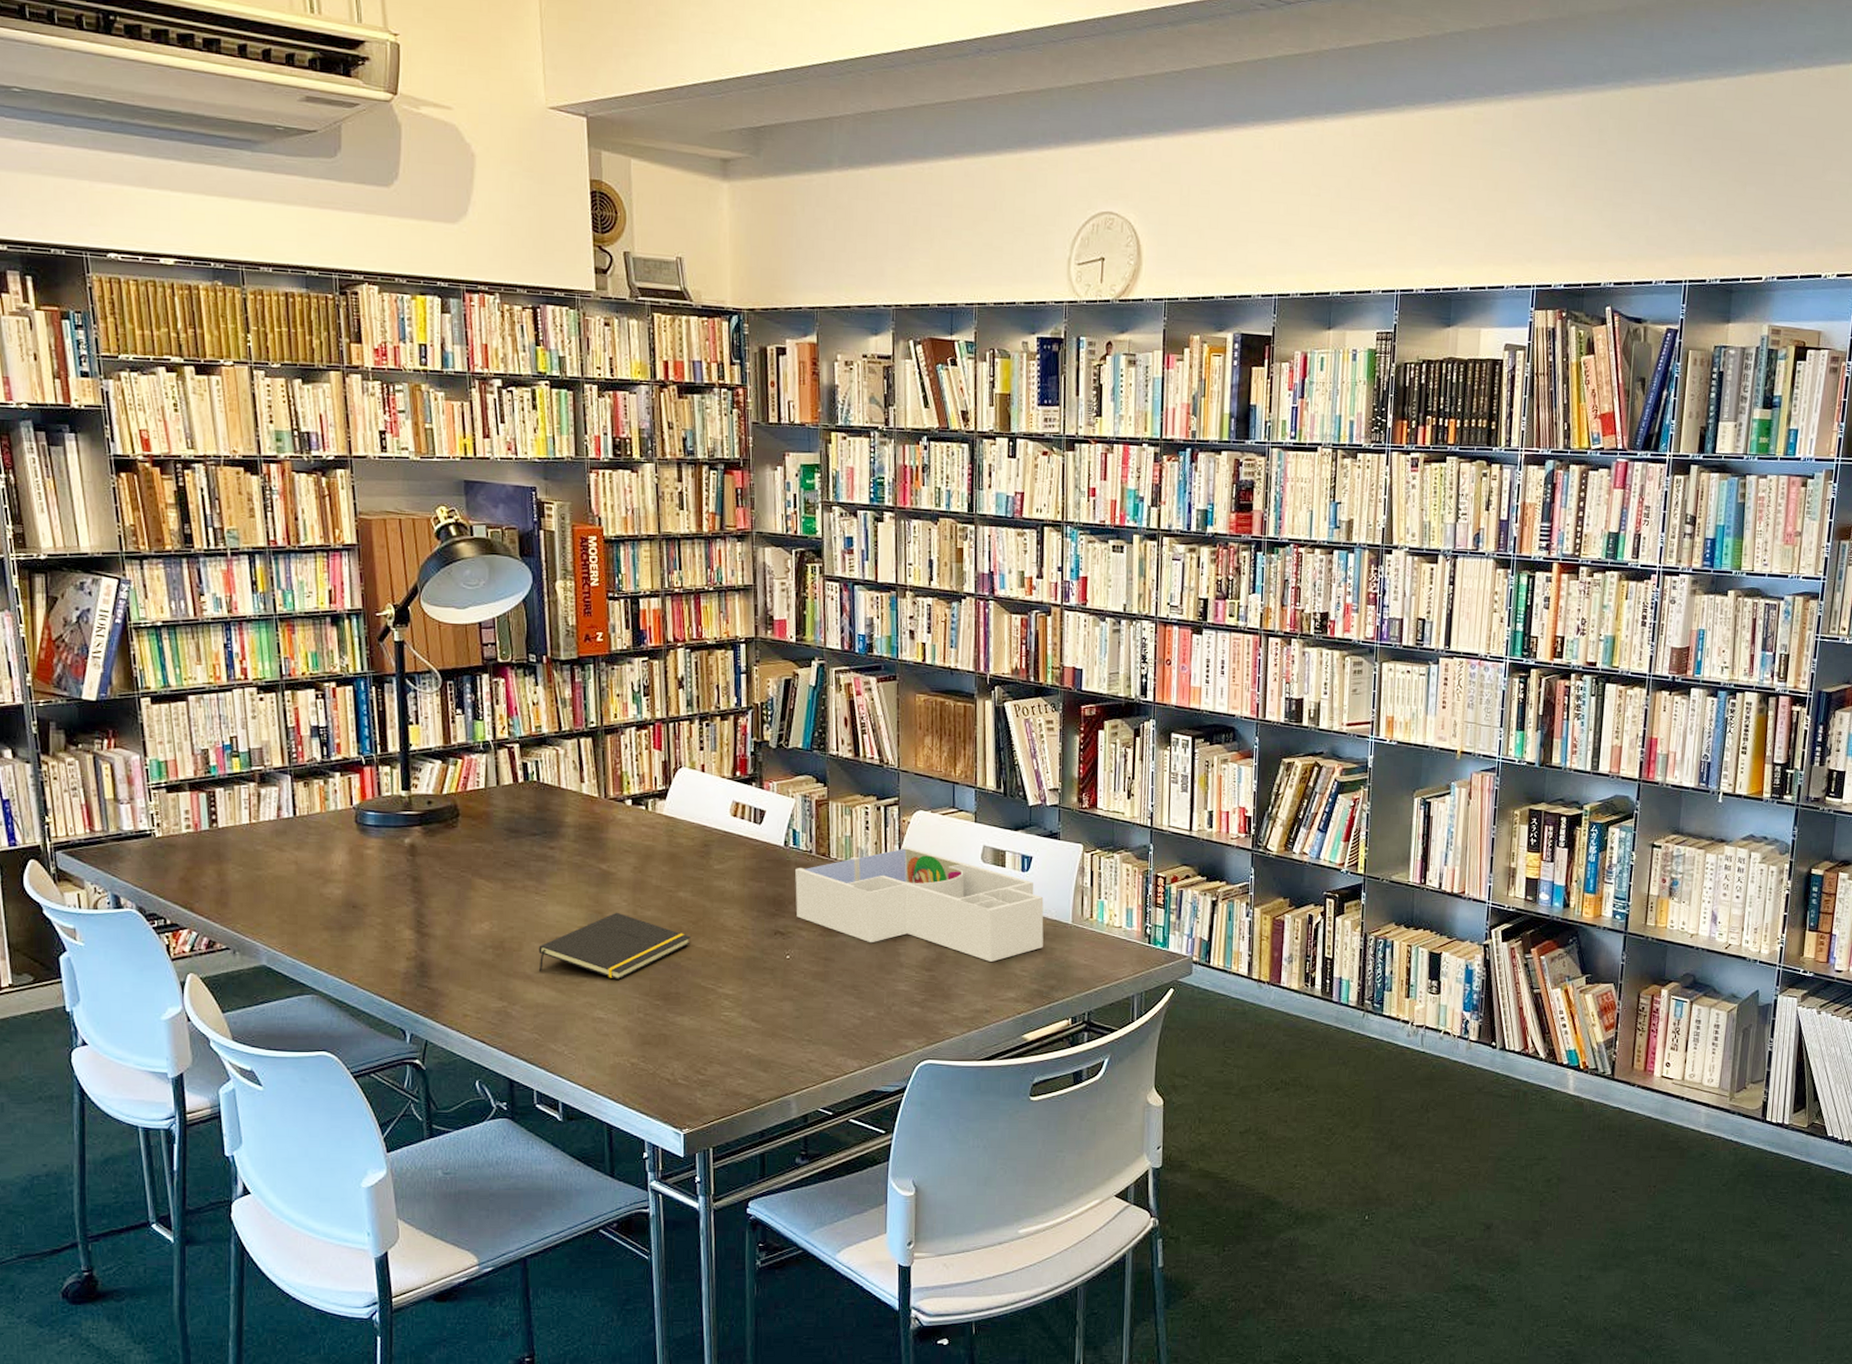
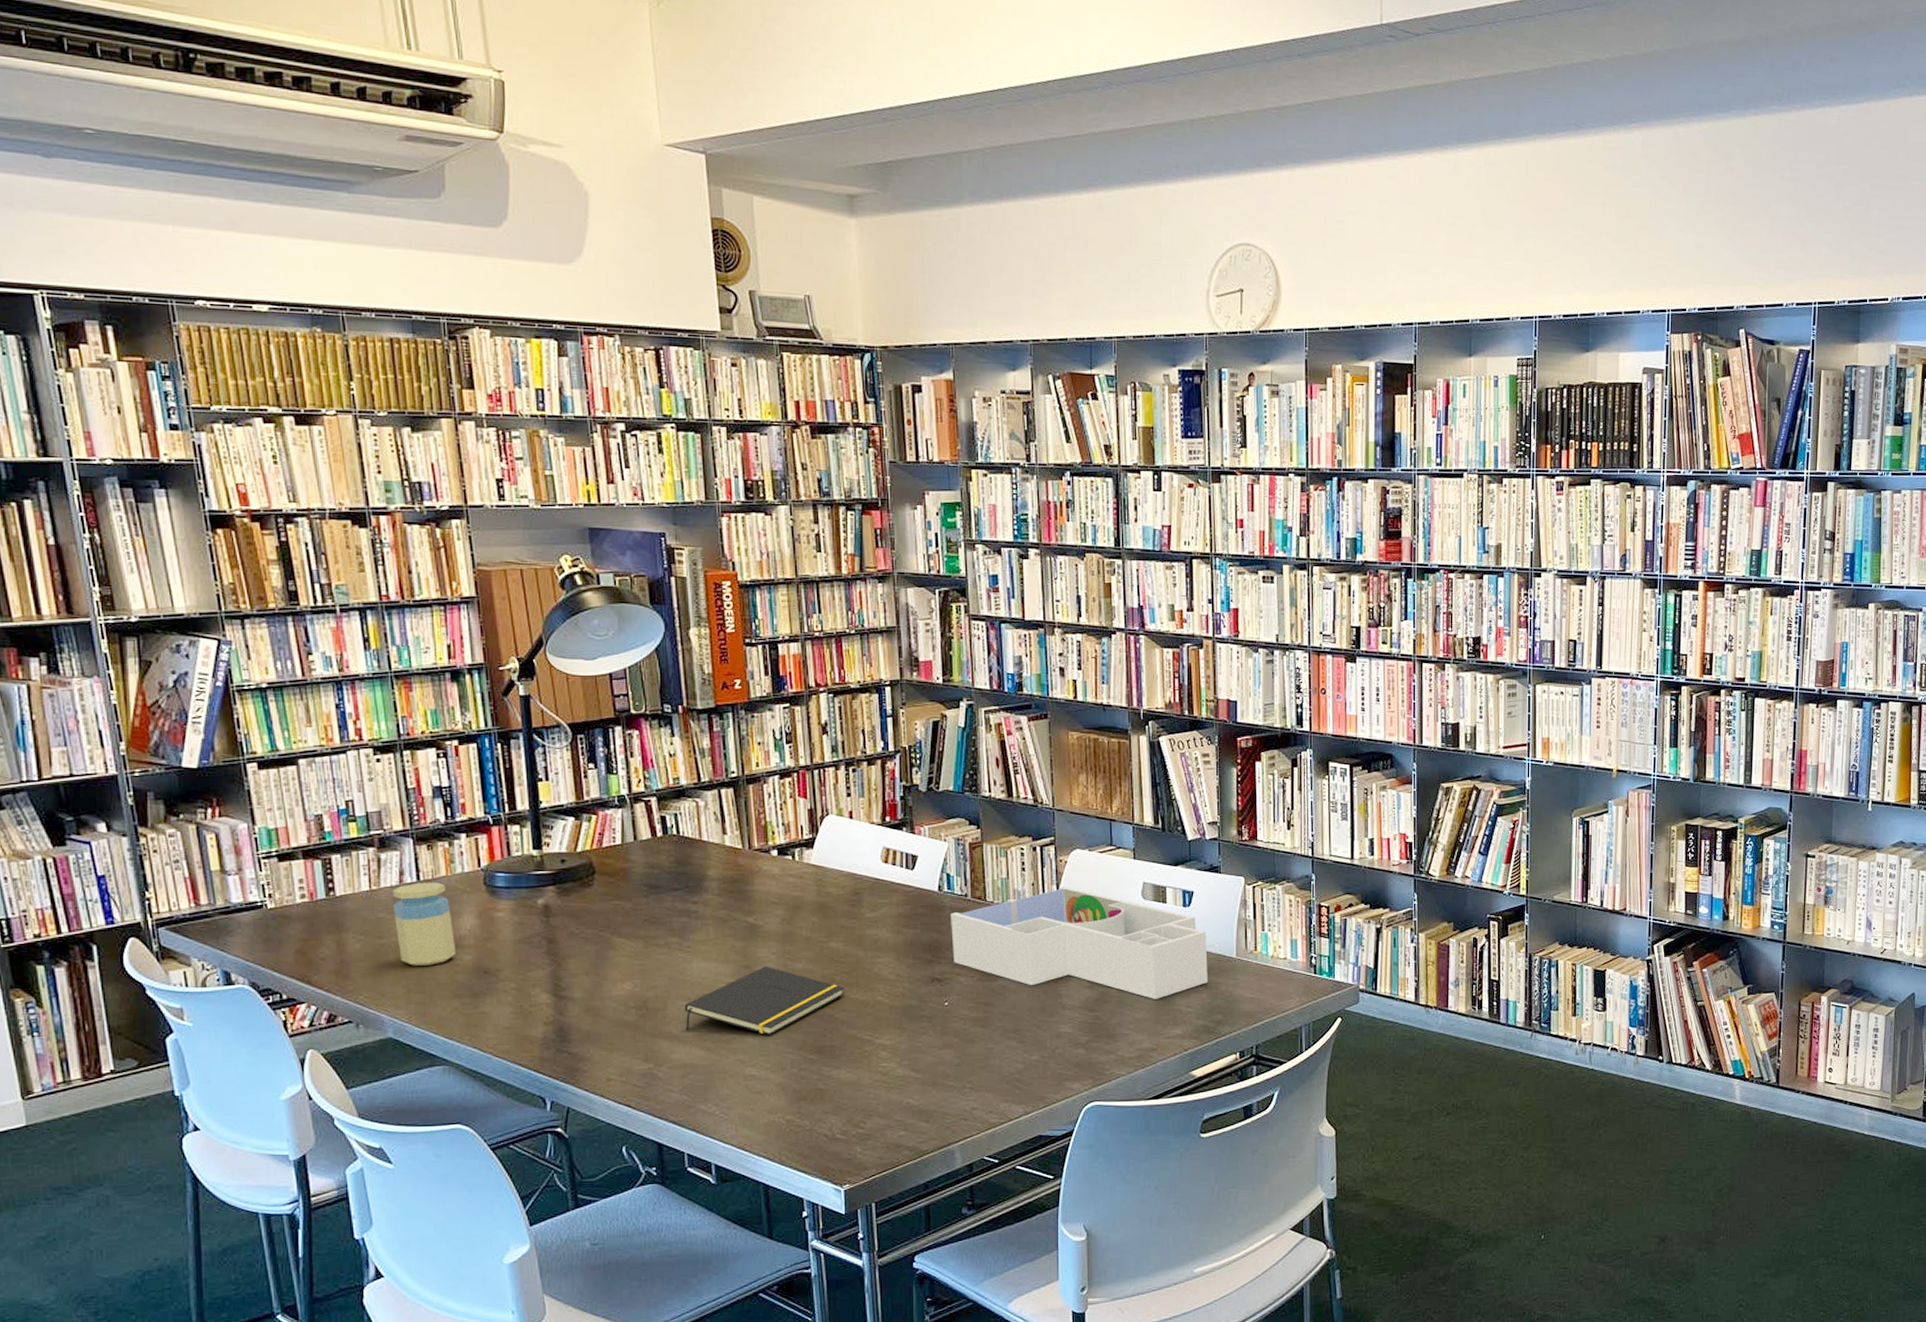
jar: none [270,818,328,898] -> present [392,882,457,966]

